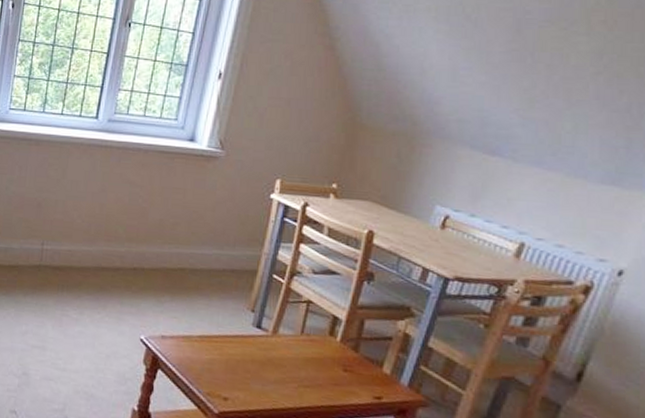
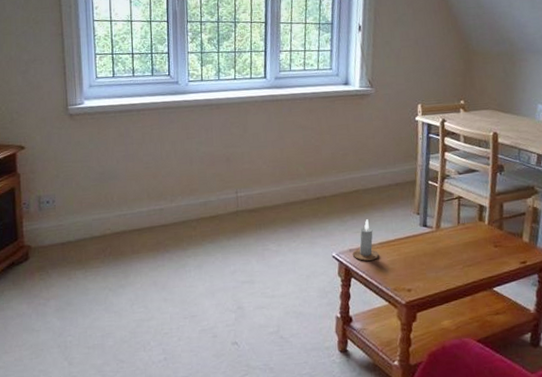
candle: none [164,305,196,354] -> present [352,219,379,261]

